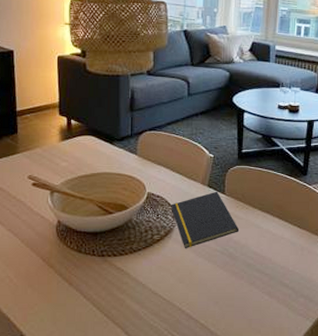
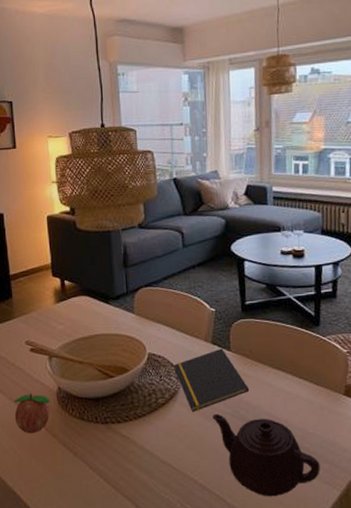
fruit: none [12,226,49,264] -> present [14,393,51,434]
teapot: none [203,250,297,327] -> present [212,413,320,497]

